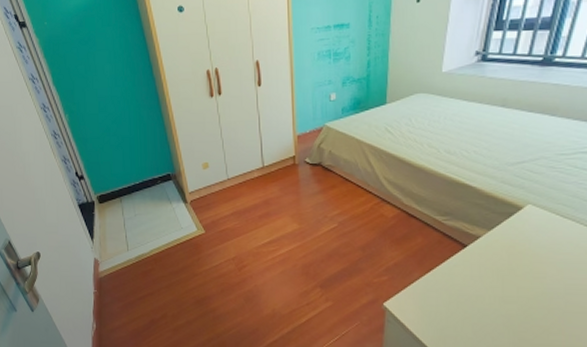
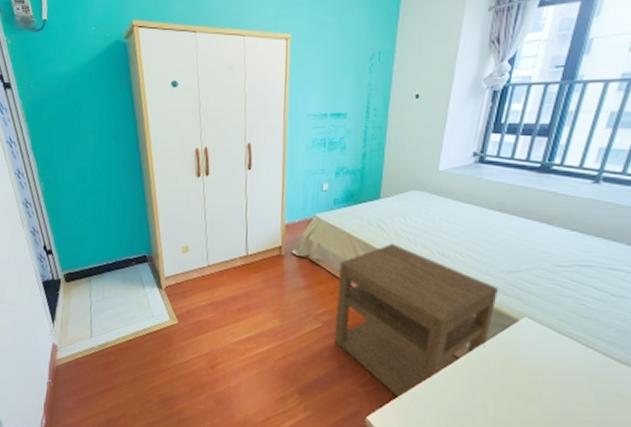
nightstand: none [349,145,504,287] -> present [334,242,499,400]

